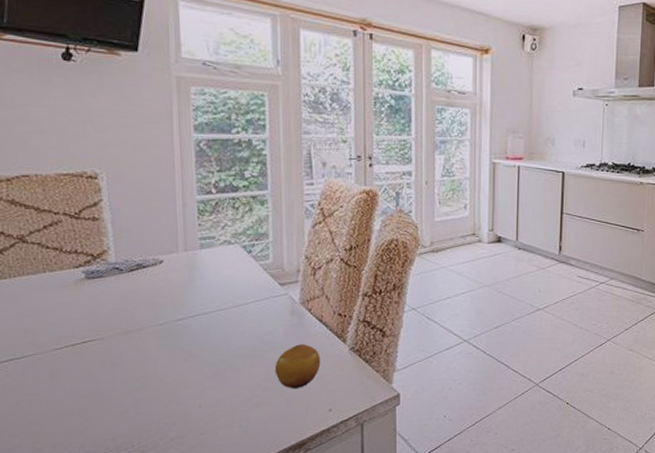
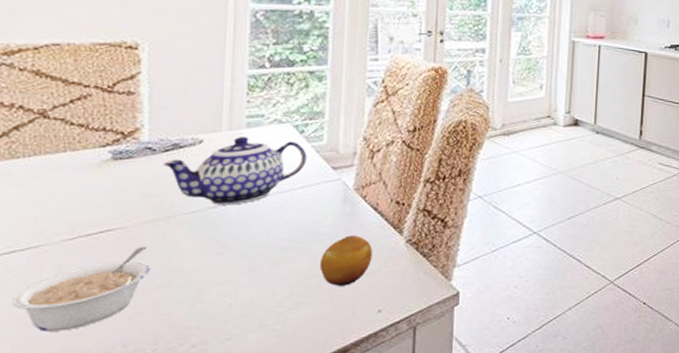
legume: none [15,354,129,427] -> present [12,246,150,332]
teapot: none [130,257,256,318] -> present [163,137,307,205]

